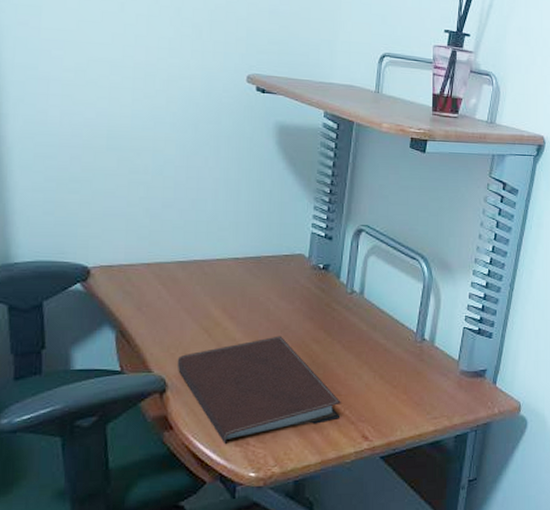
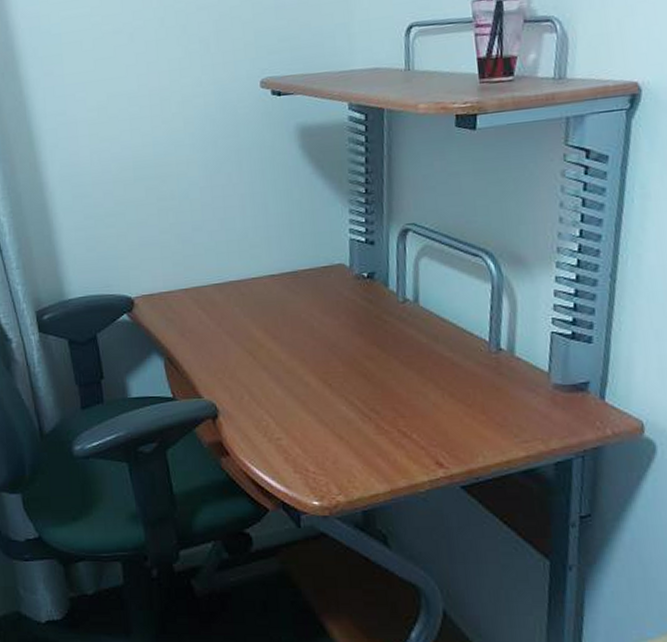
notebook: present [177,336,341,445] -> none [225,354,408,471]

